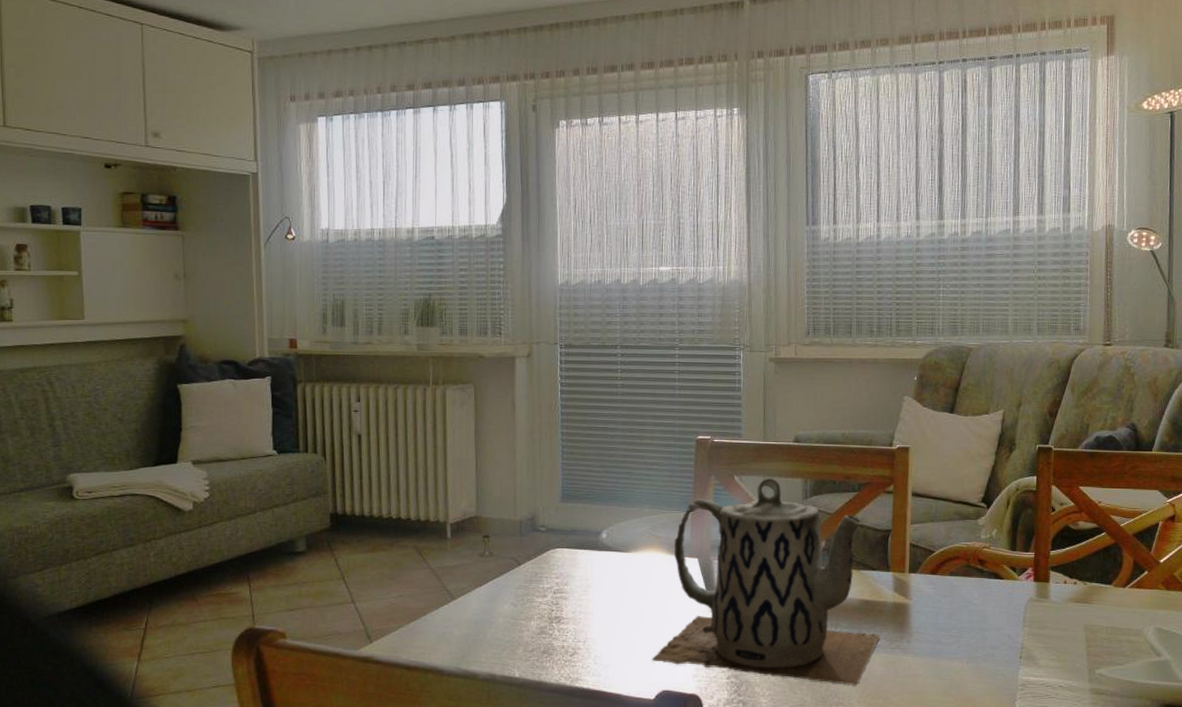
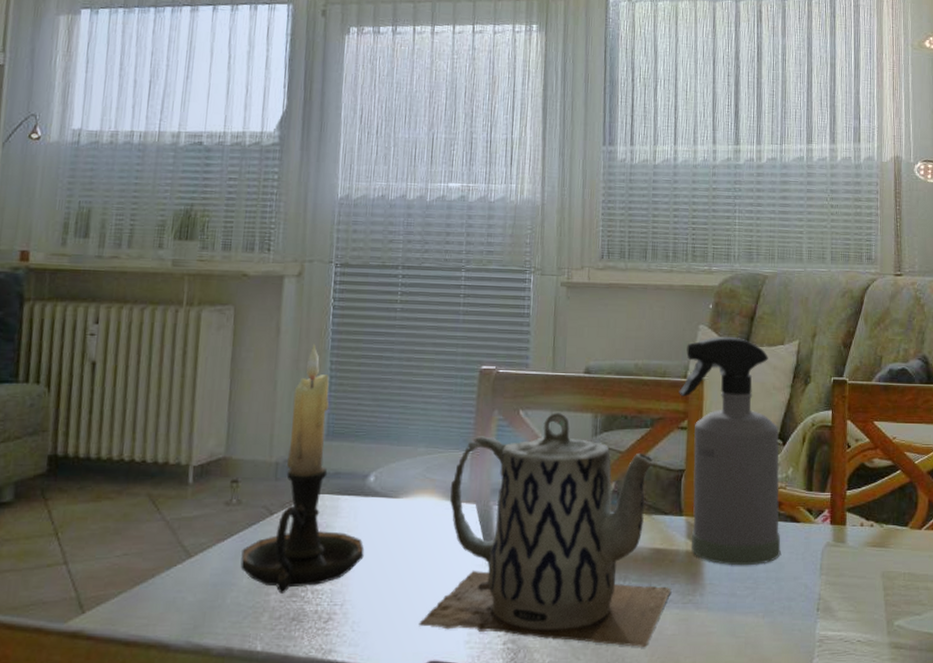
candle holder: none [496,417,601,631] -> present [240,344,364,594]
spray bottle: none [885,406,985,617] -> present [679,336,781,566]

